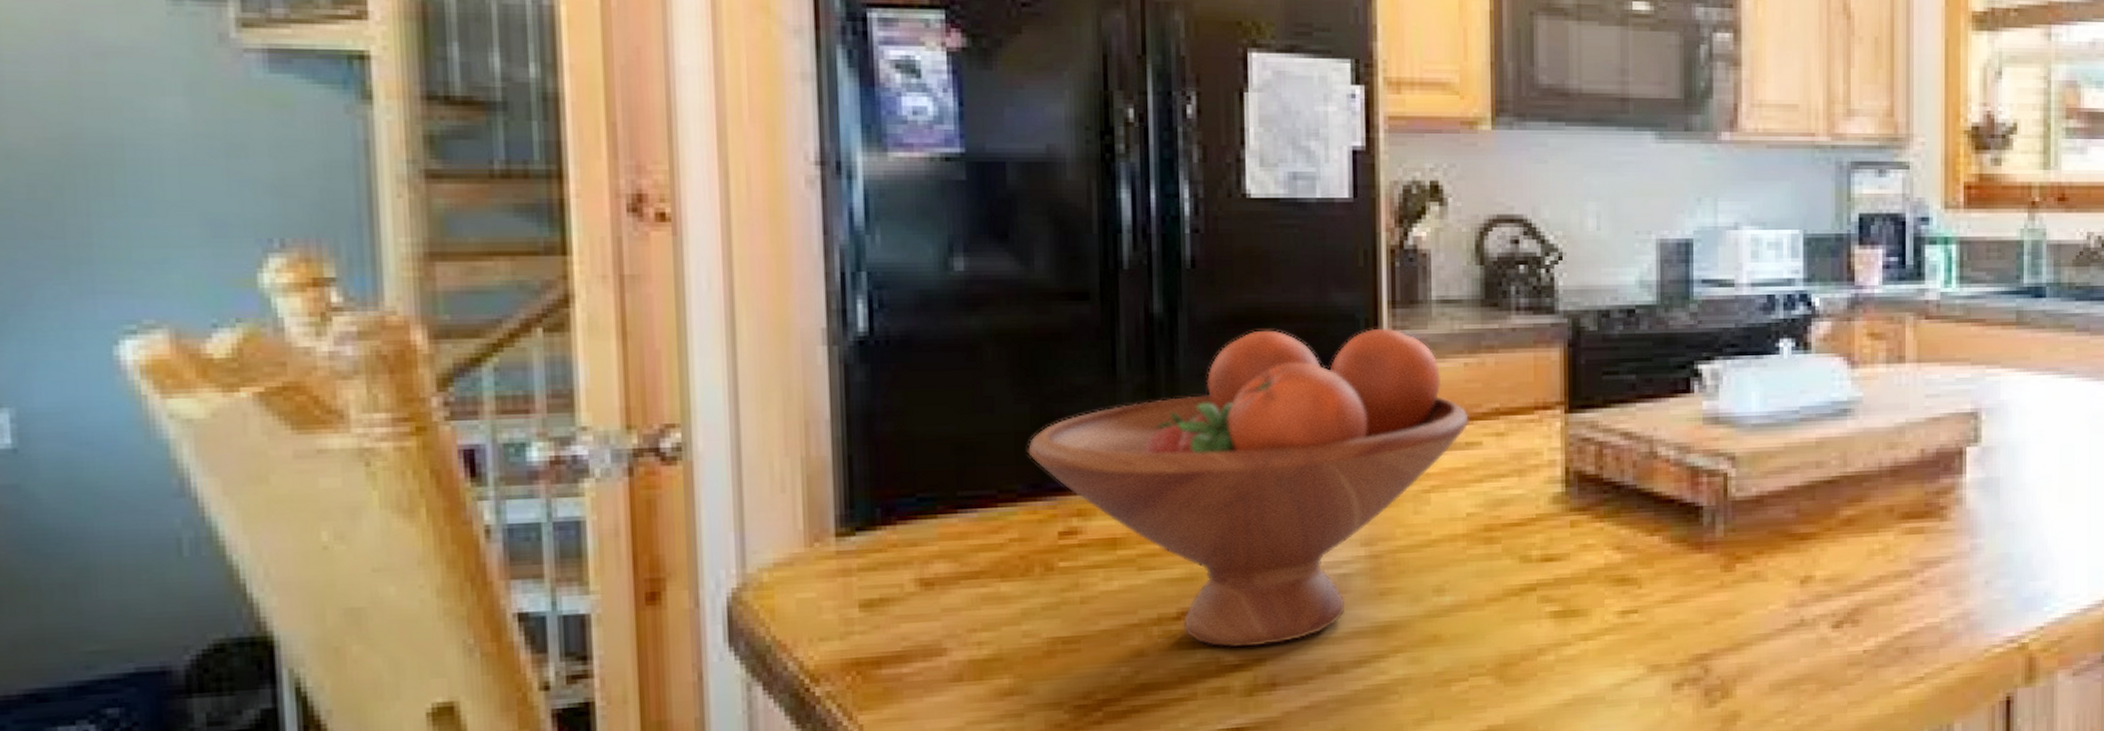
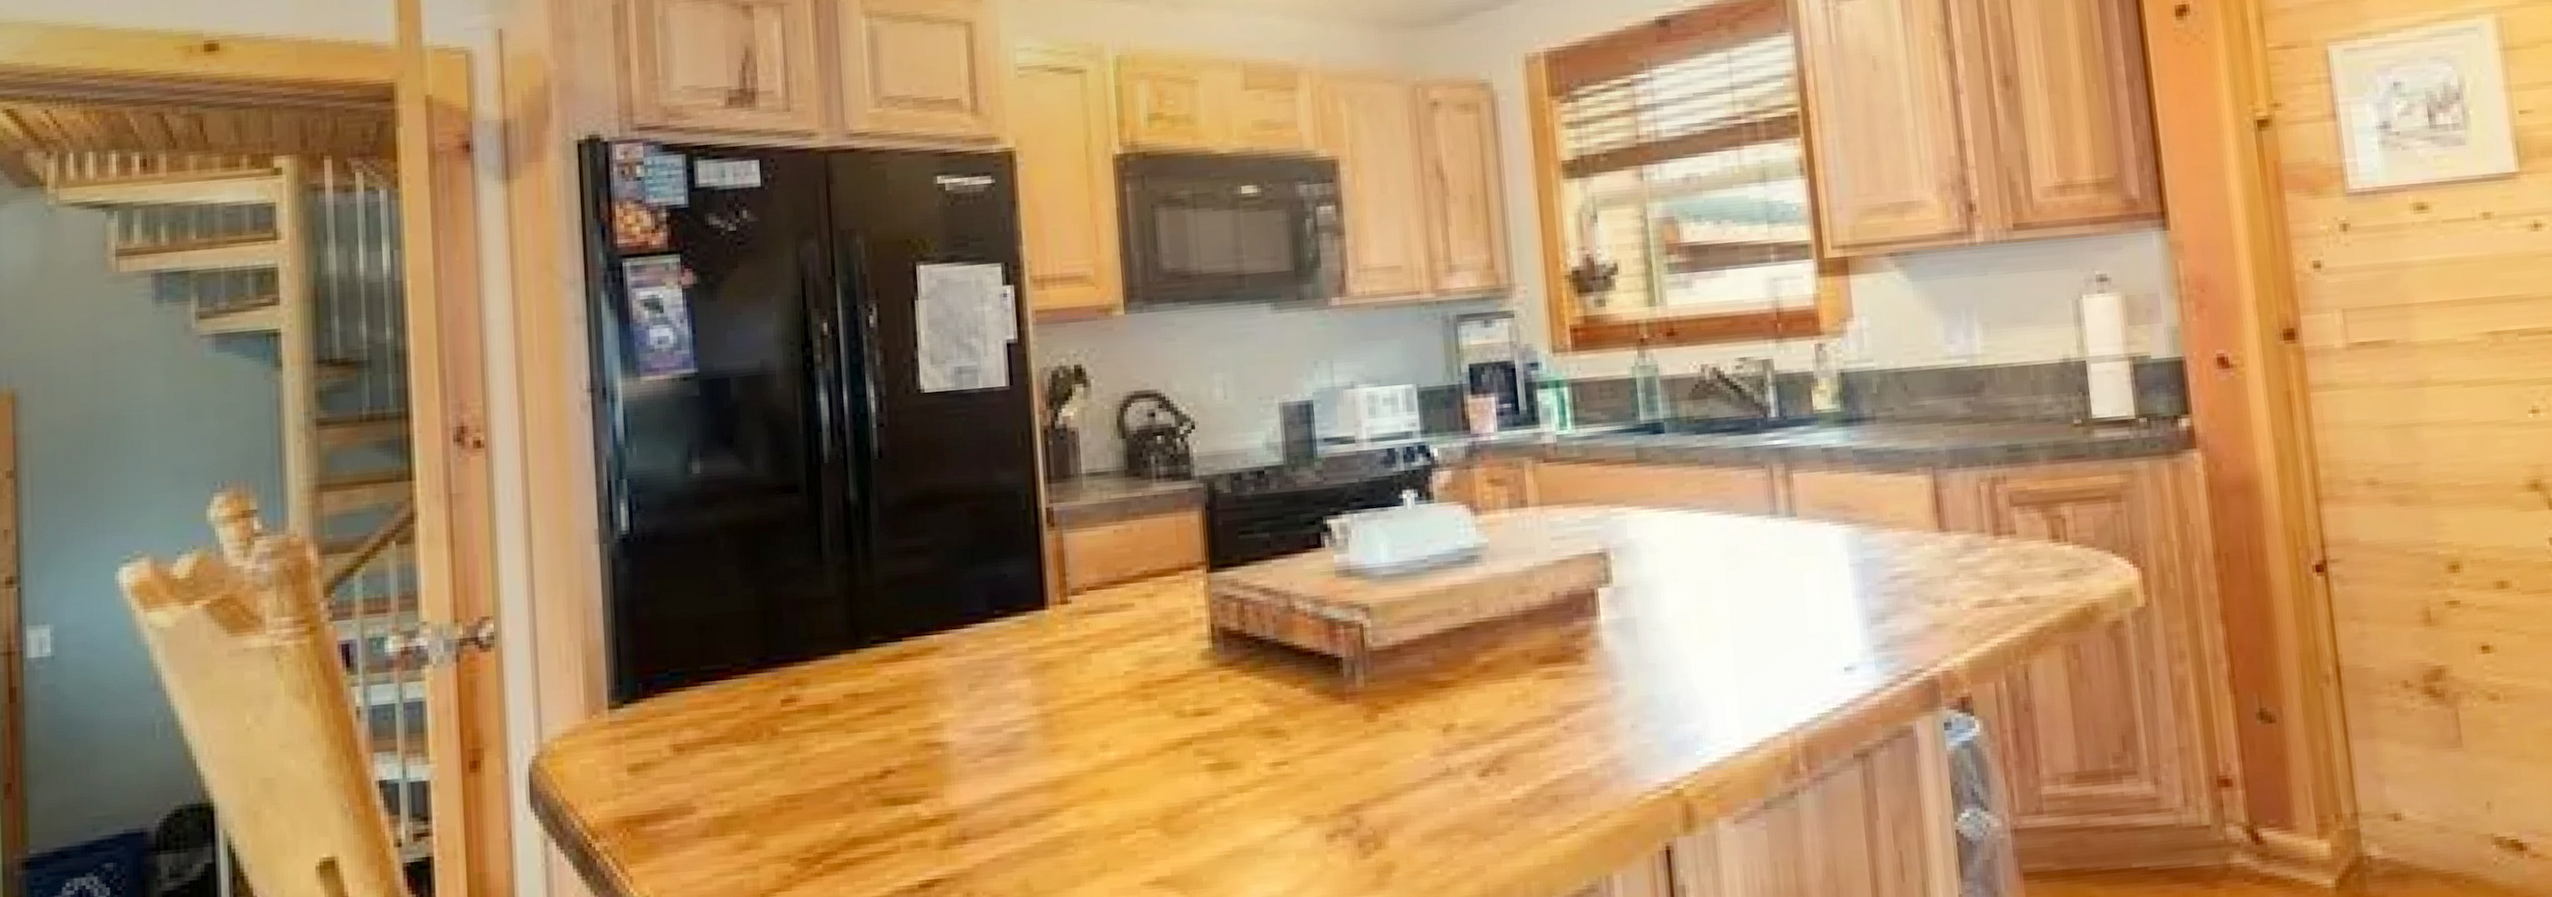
fruit bowl: present [1028,328,1469,647] -> none [754,501,1122,803]

